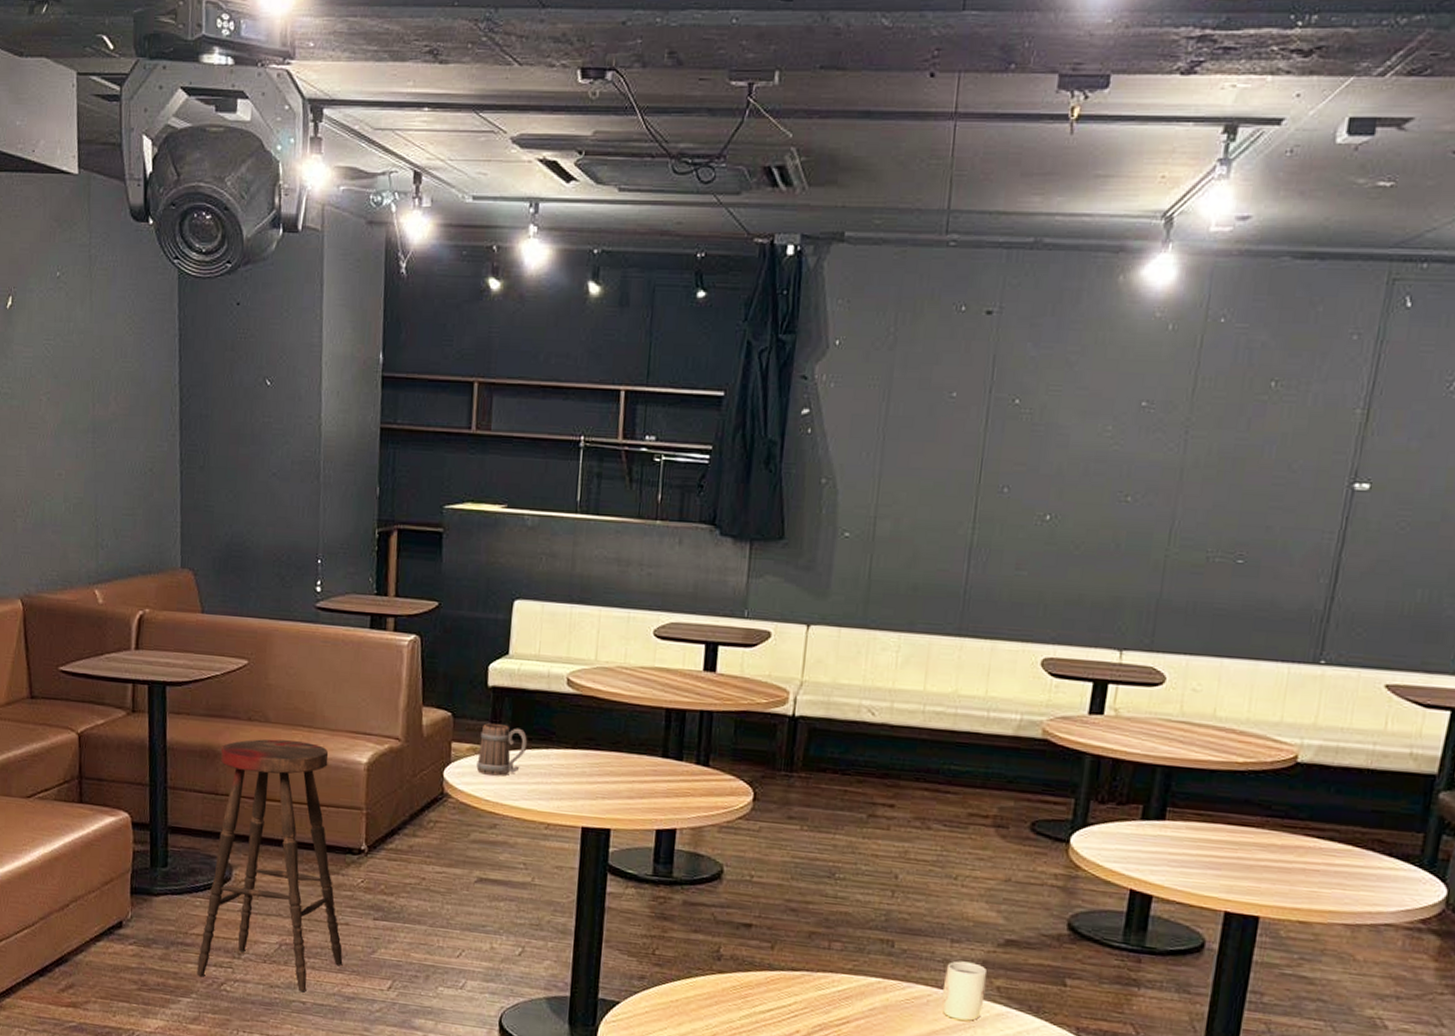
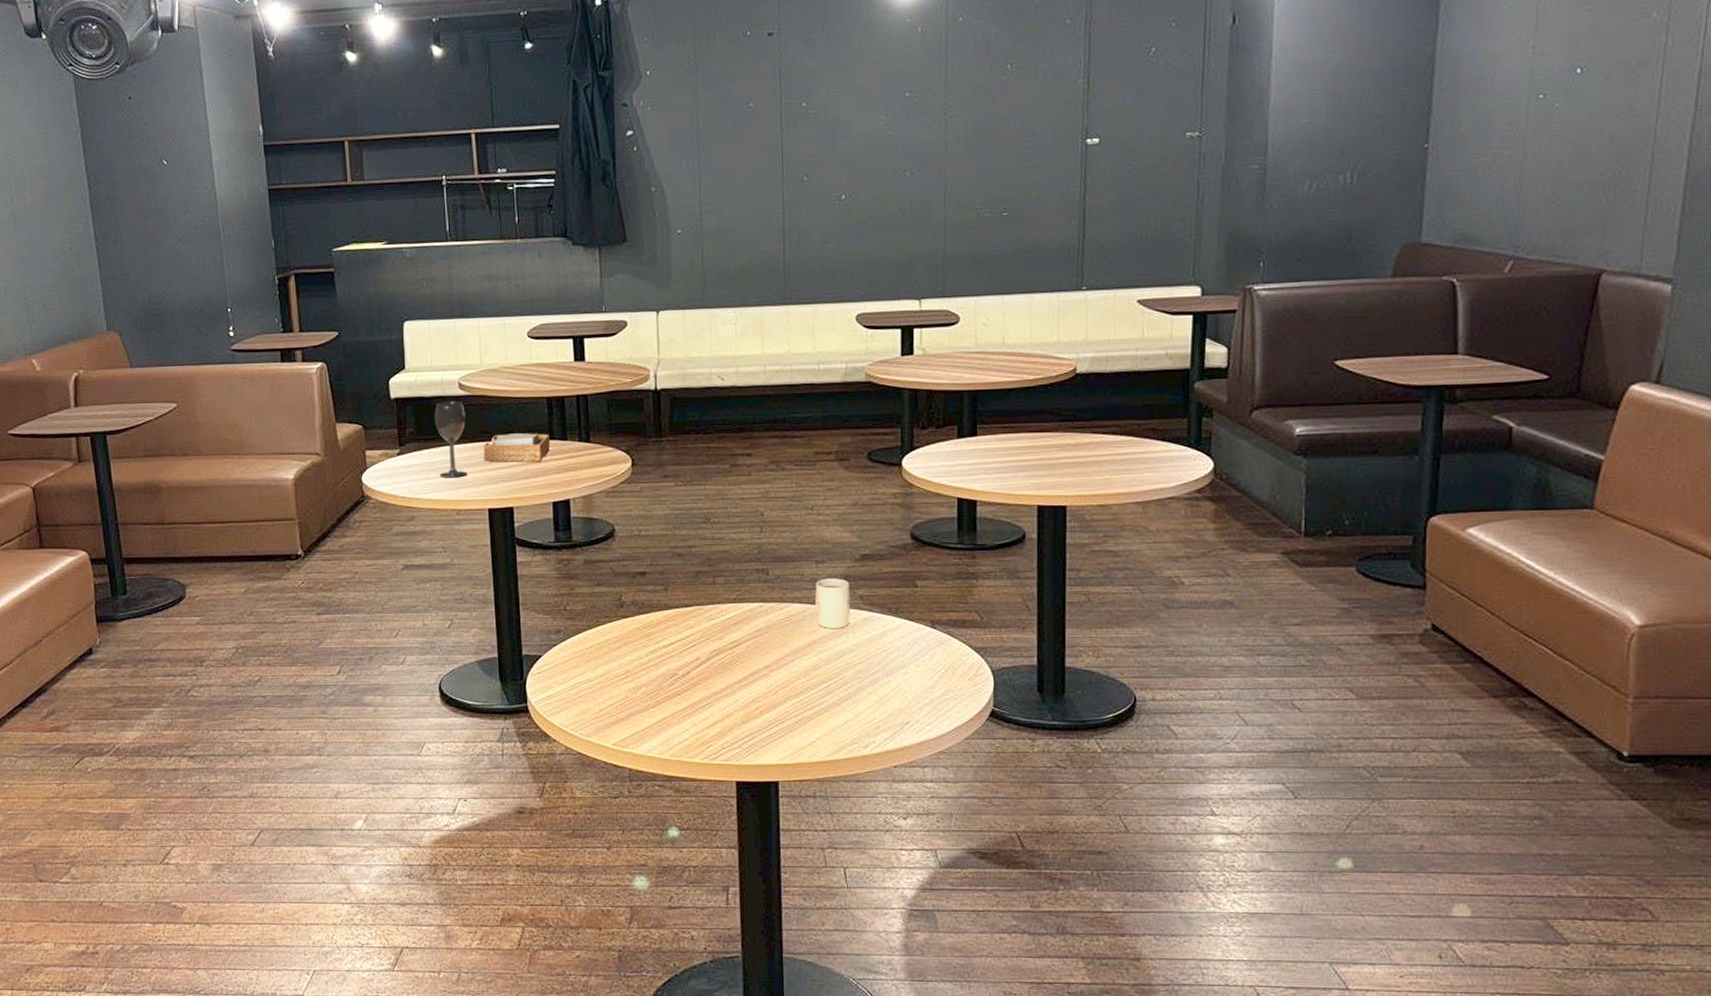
bar stool: present [197,739,343,992] -> none [162,468,295,688]
beer mug: present [476,723,528,776] -> none [390,430,432,475]
wine glass: none [531,696,571,787] -> present [434,400,468,478]
napkin holder: none [584,743,664,782] -> present [483,433,551,463]

